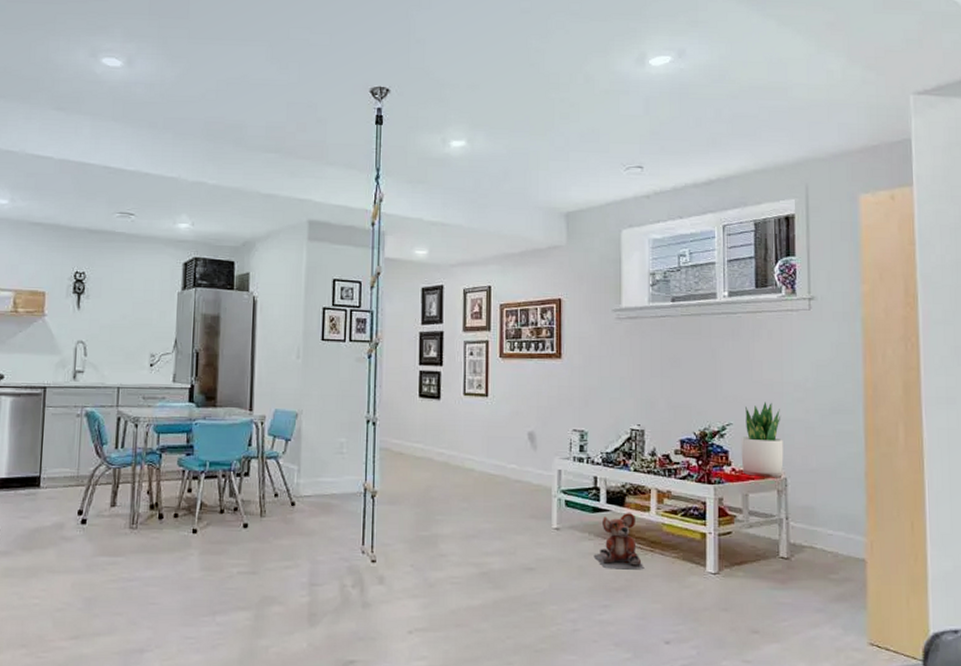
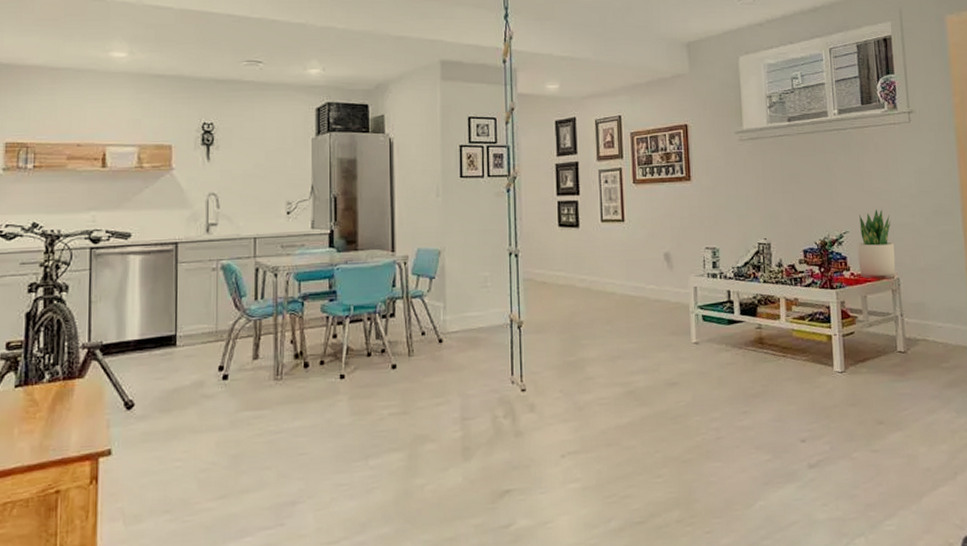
stuffed animal: present [593,513,645,570] -> none [731,322,779,377]

